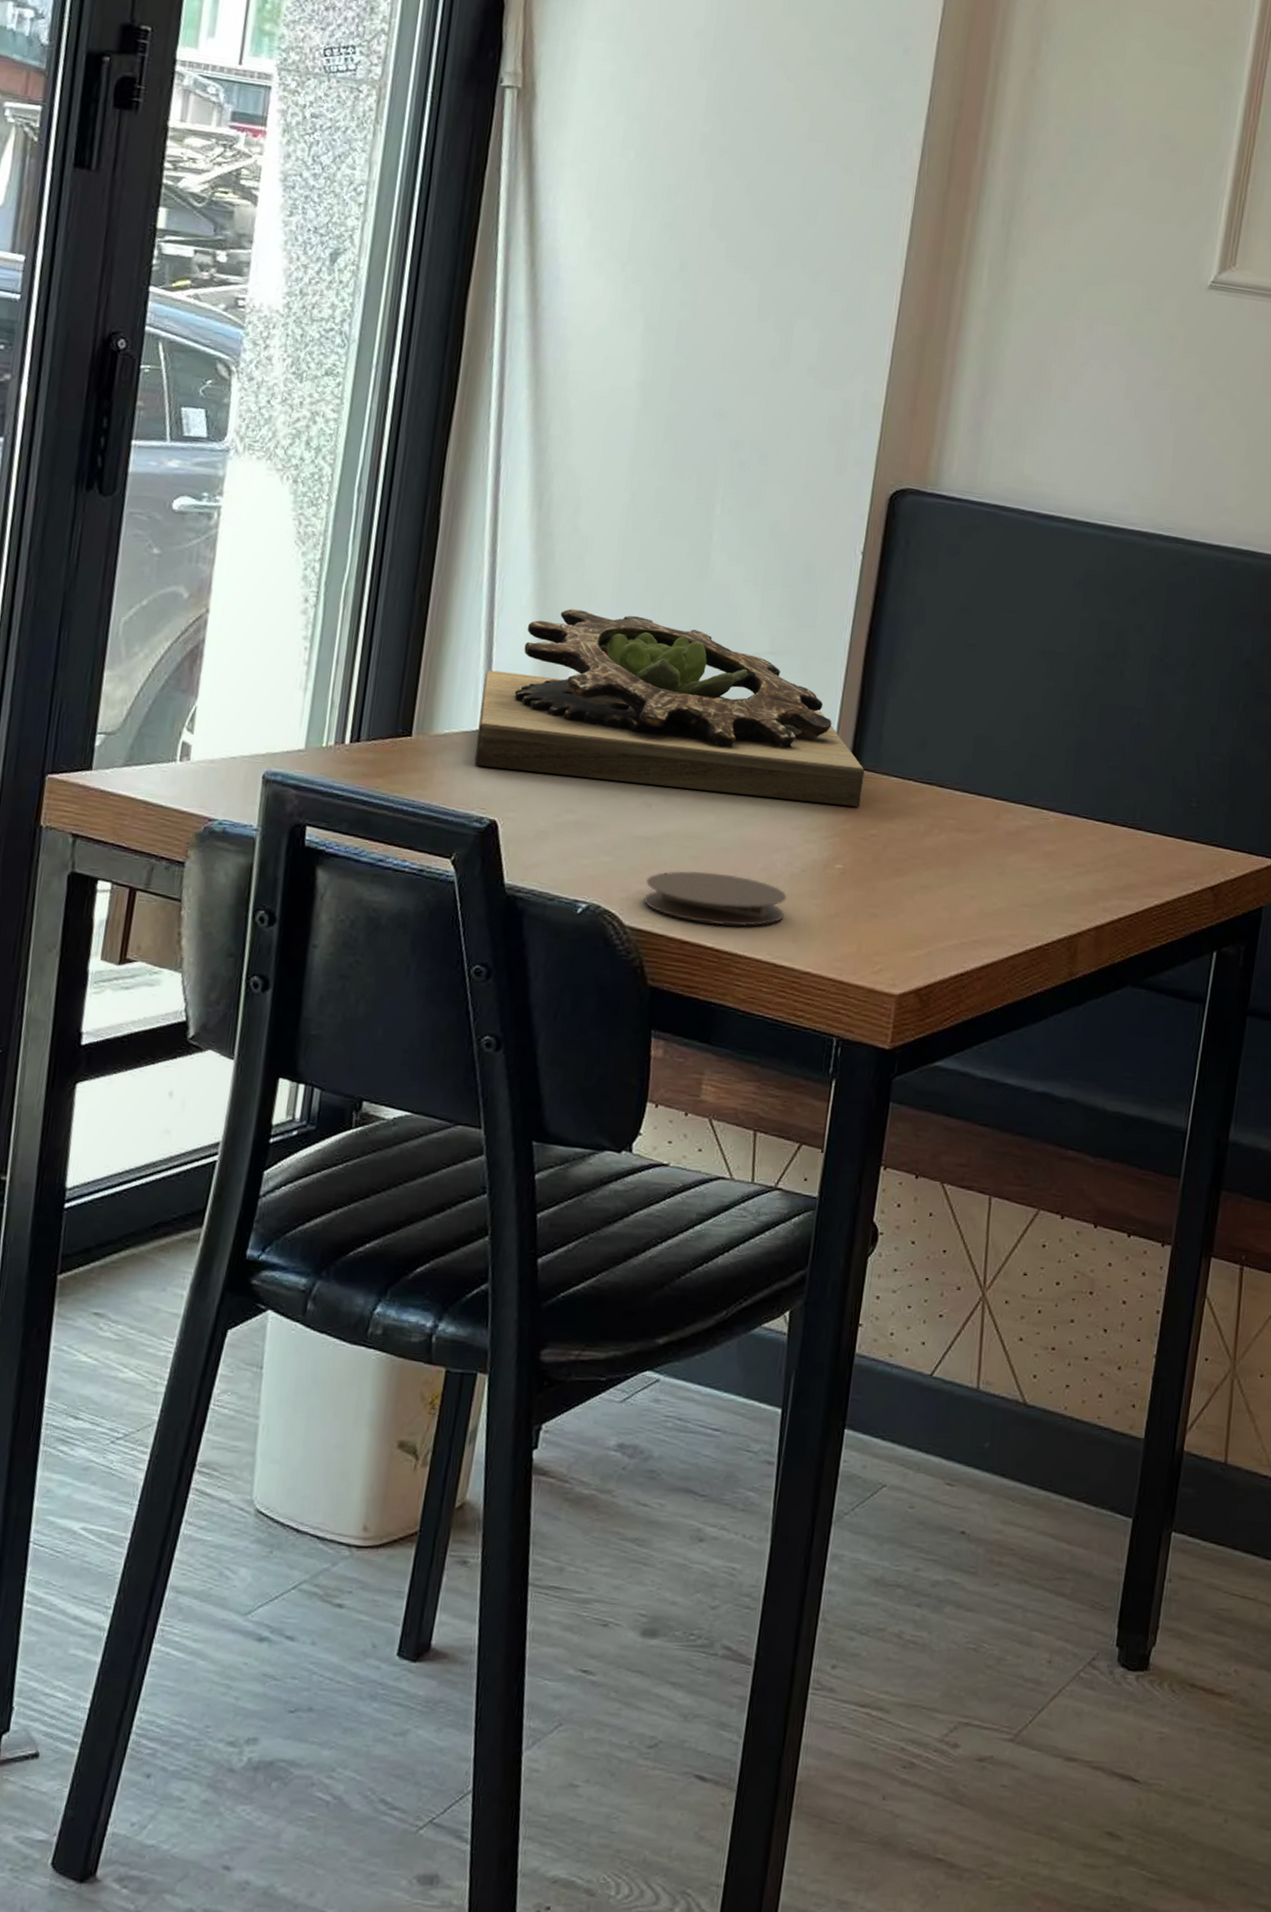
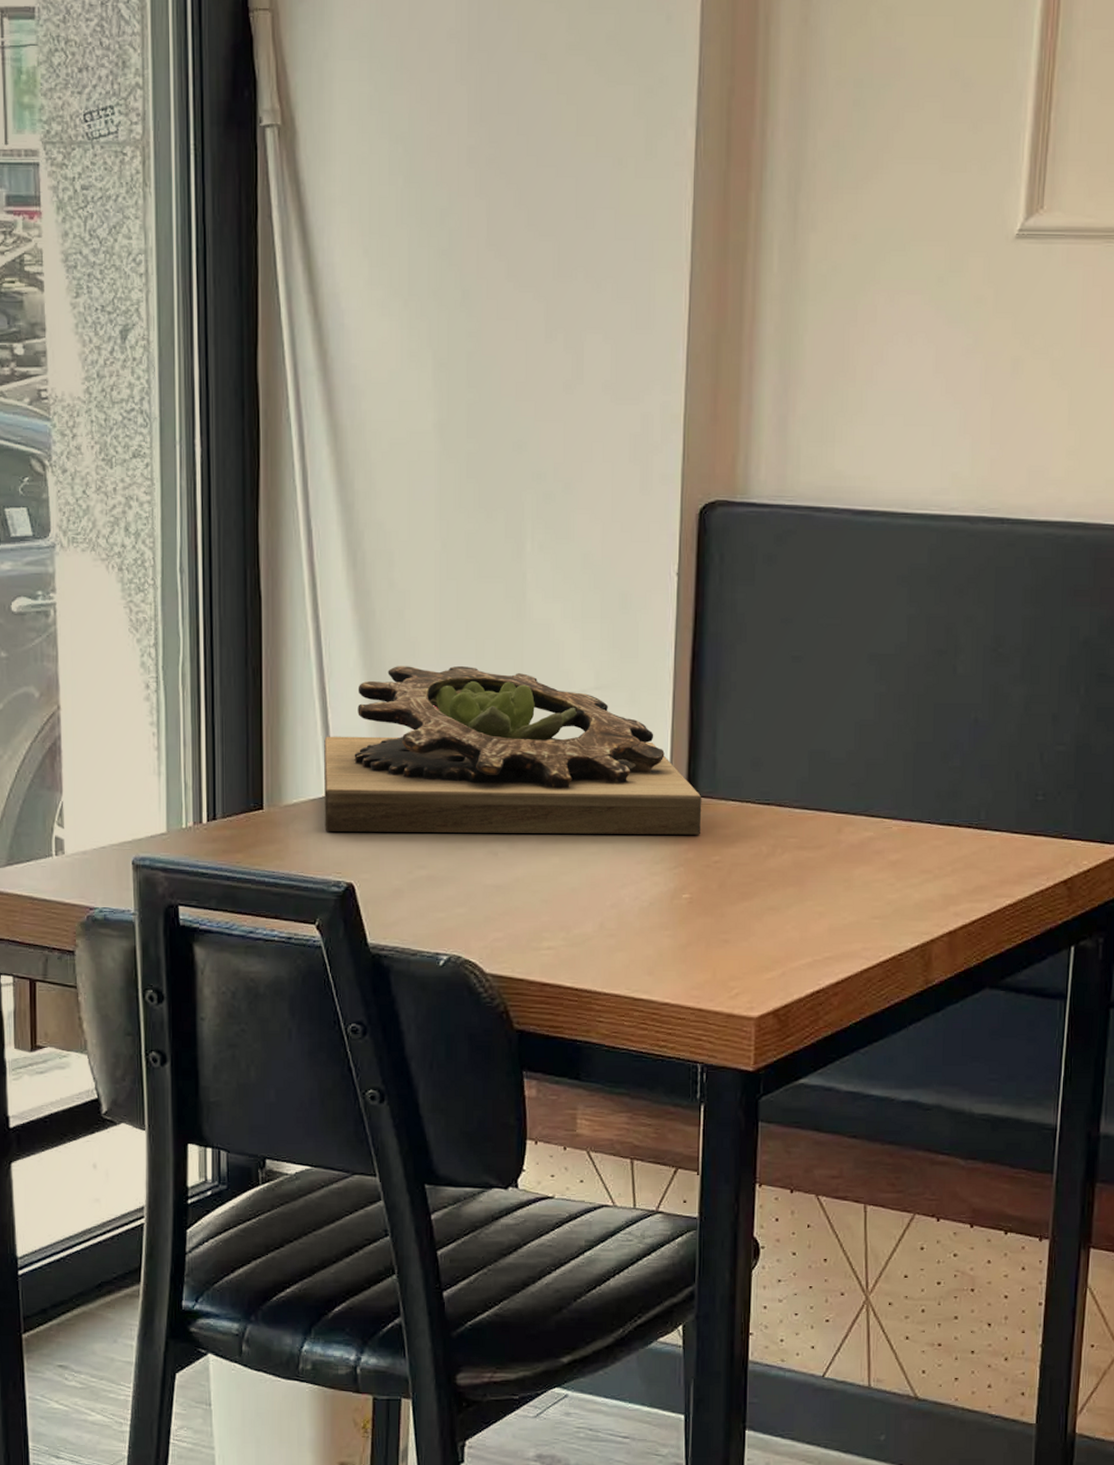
coaster: present [644,871,787,927] -> none [501,914,638,965]

